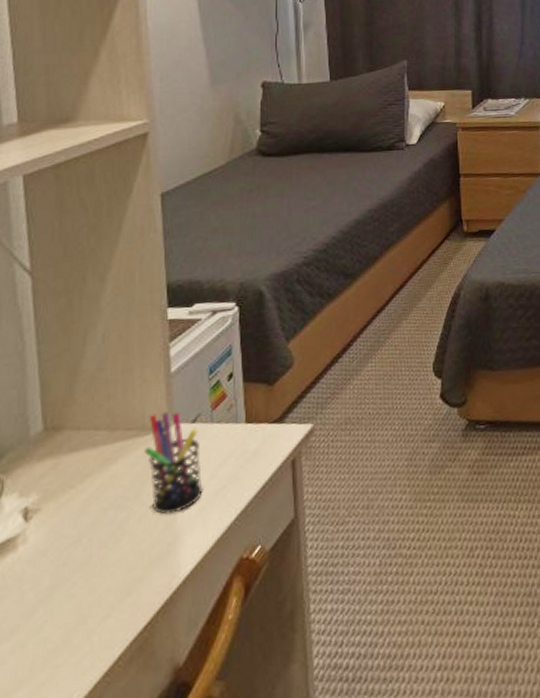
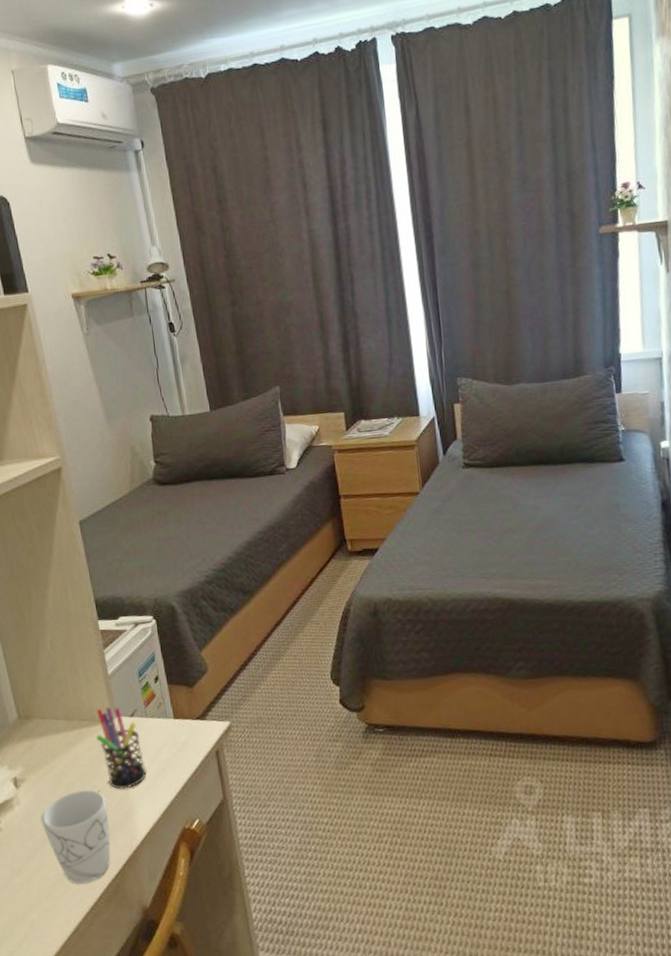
mug: none [53,517,146,644] -> present [40,789,111,884]

